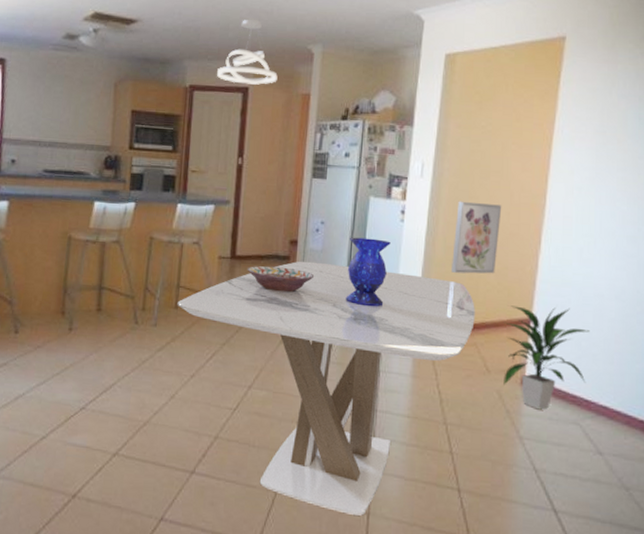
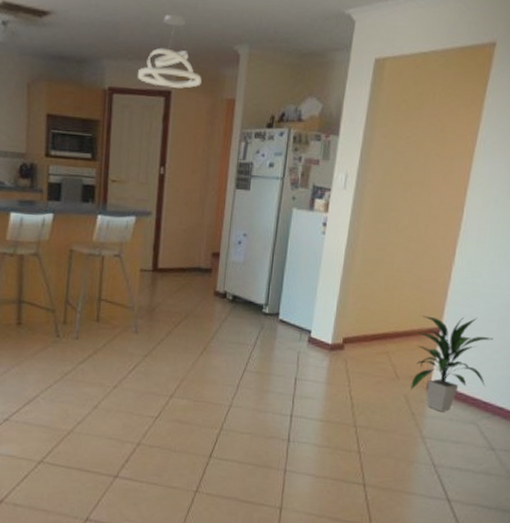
dining table: present [177,261,475,516] -> none [99,273,389,510]
decorative bowl: present [247,265,315,293] -> none [169,278,236,305]
vase: present [345,237,391,307] -> none [265,249,312,319]
wall art: present [452,201,502,274] -> none [369,213,421,286]

